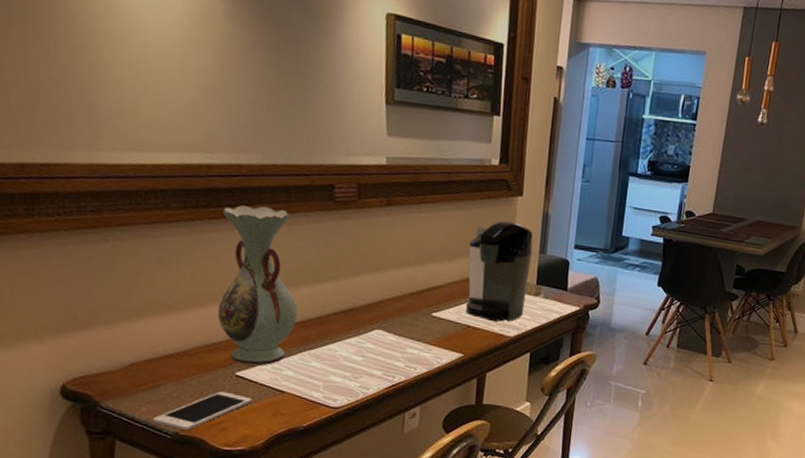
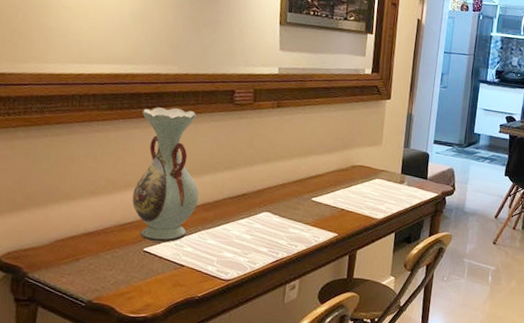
cell phone: present [152,391,253,431] -> none [71,265,157,299]
coffee maker: present [465,221,534,322] -> none [340,120,399,206]

